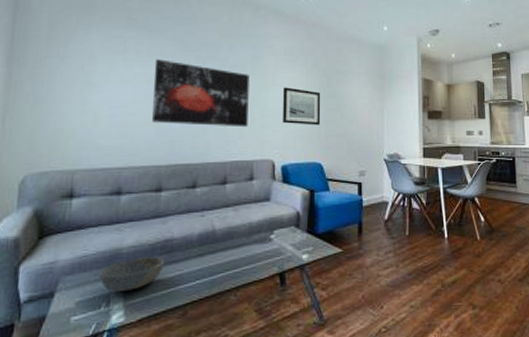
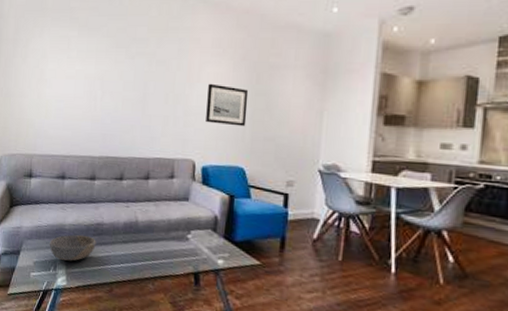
wall art: present [152,59,250,128] -> none [89,56,175,125]

